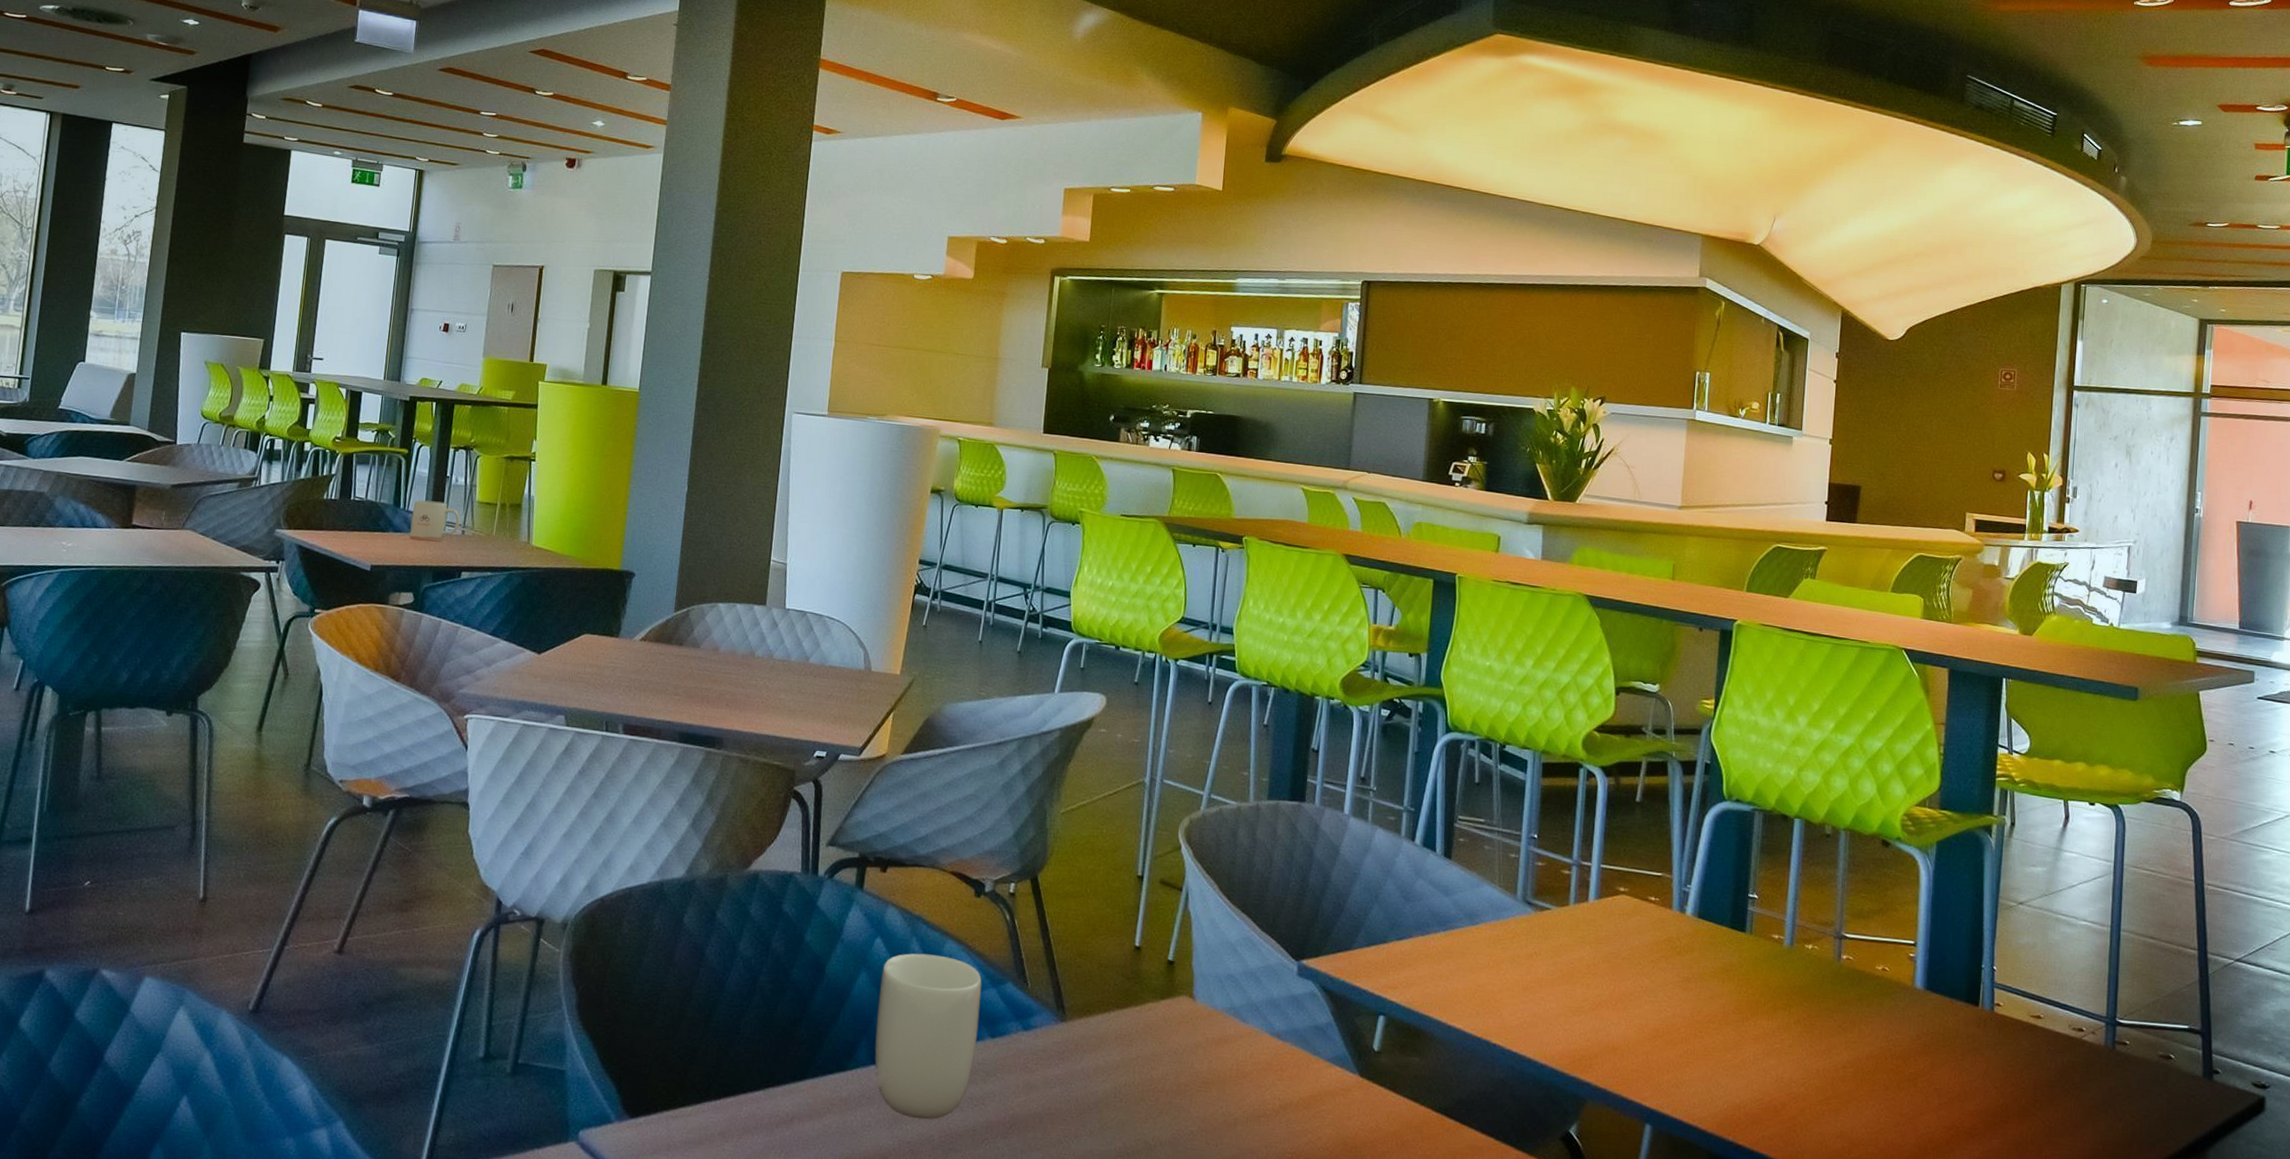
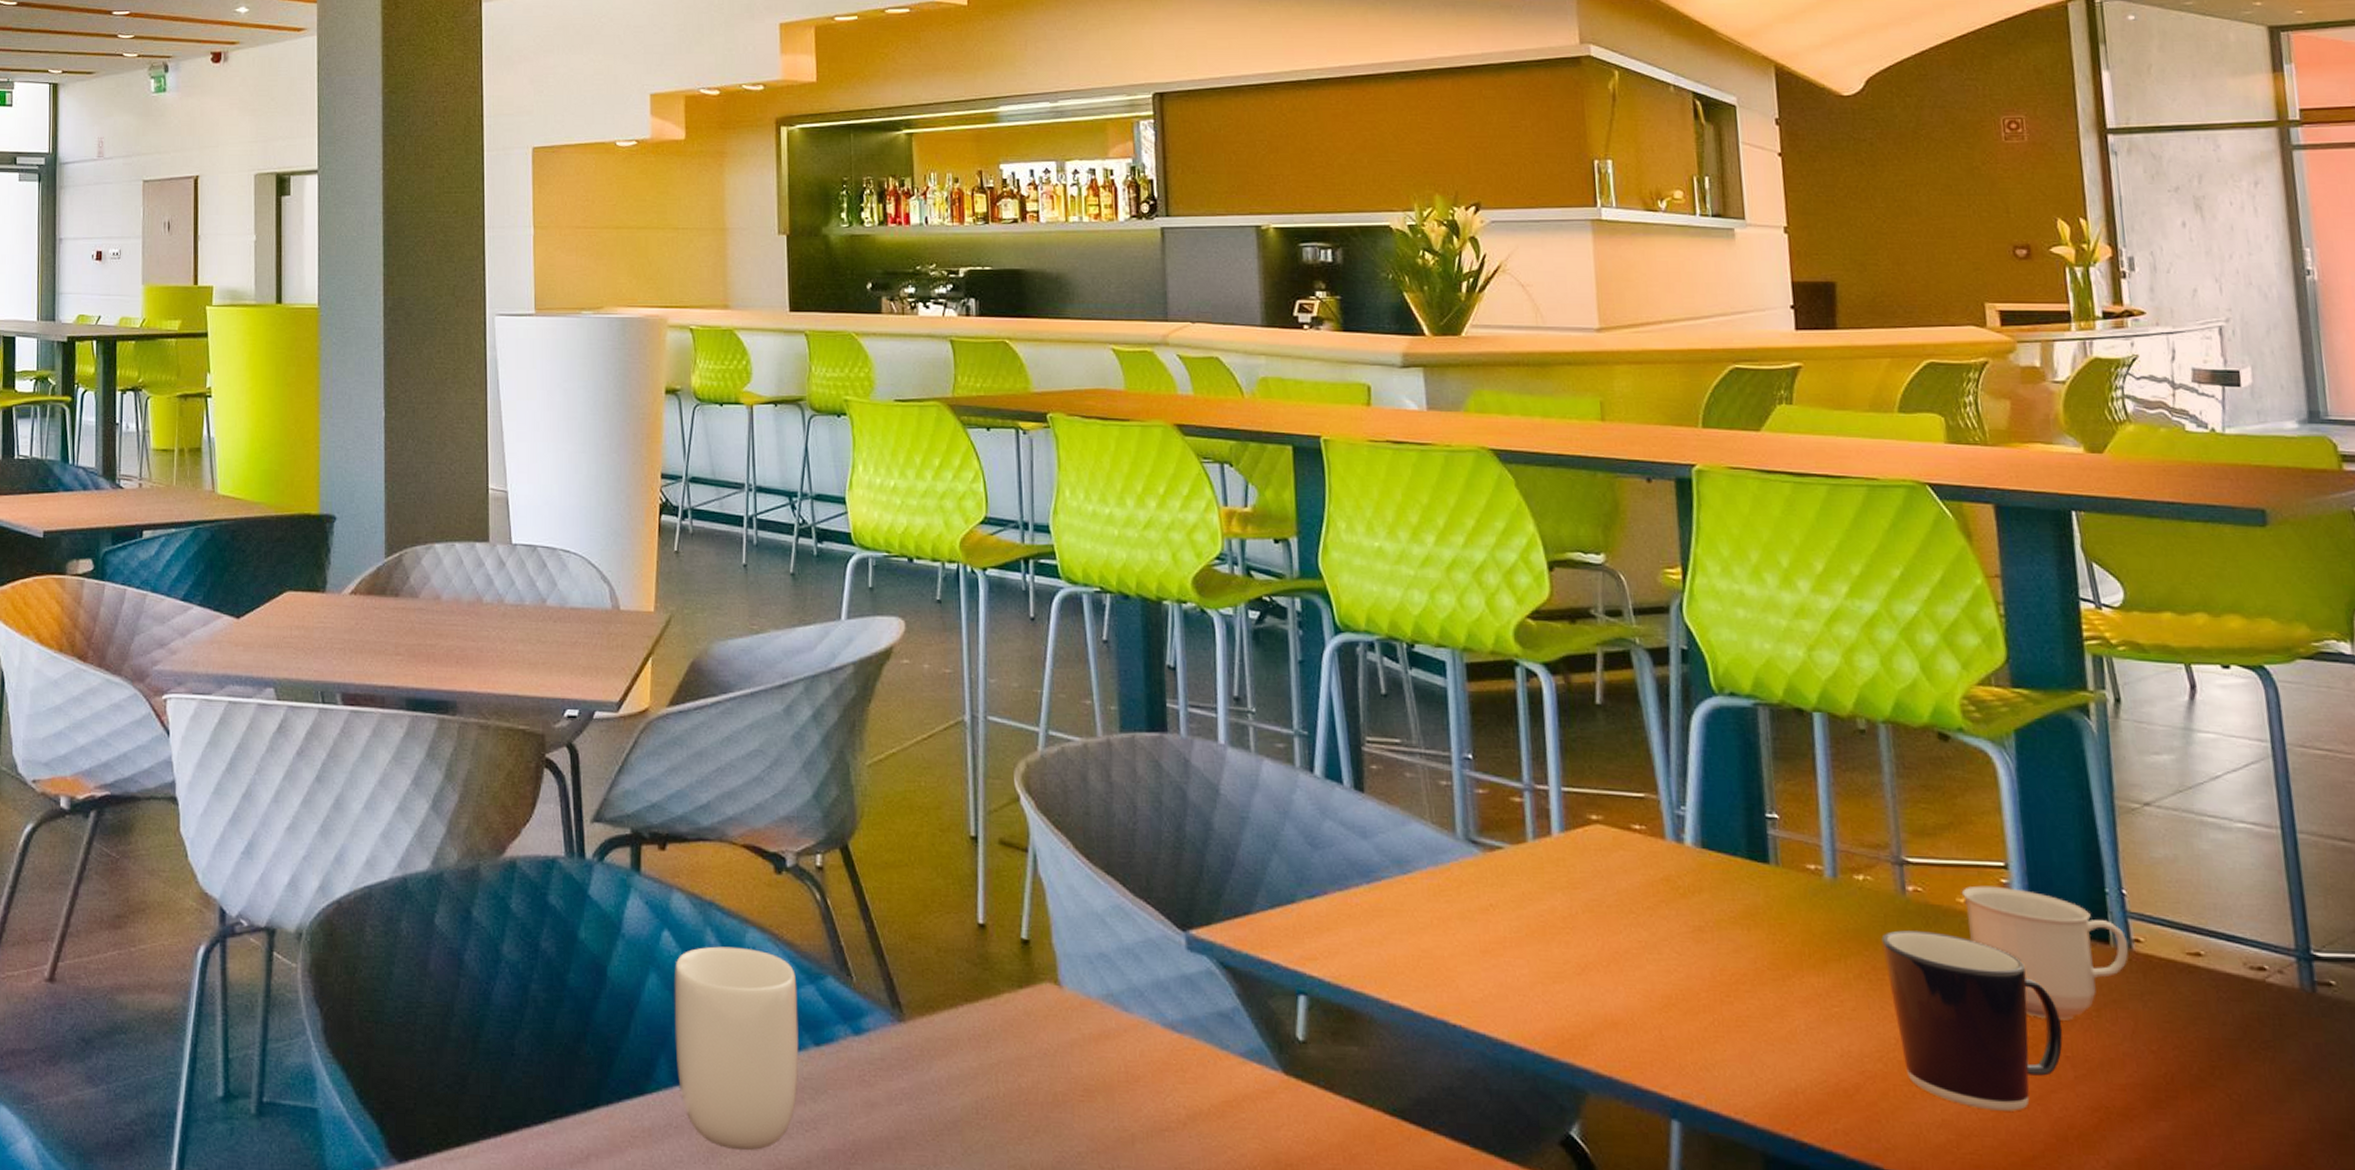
mug: present [409,500,460,542] -> none [81,452,135,500]
mug: none [1817,988,1936,1128] -> present [1881,930,2063,1111]
cup: none [1880,957,1992,1062] -> present [1961,885,2129,1020]

